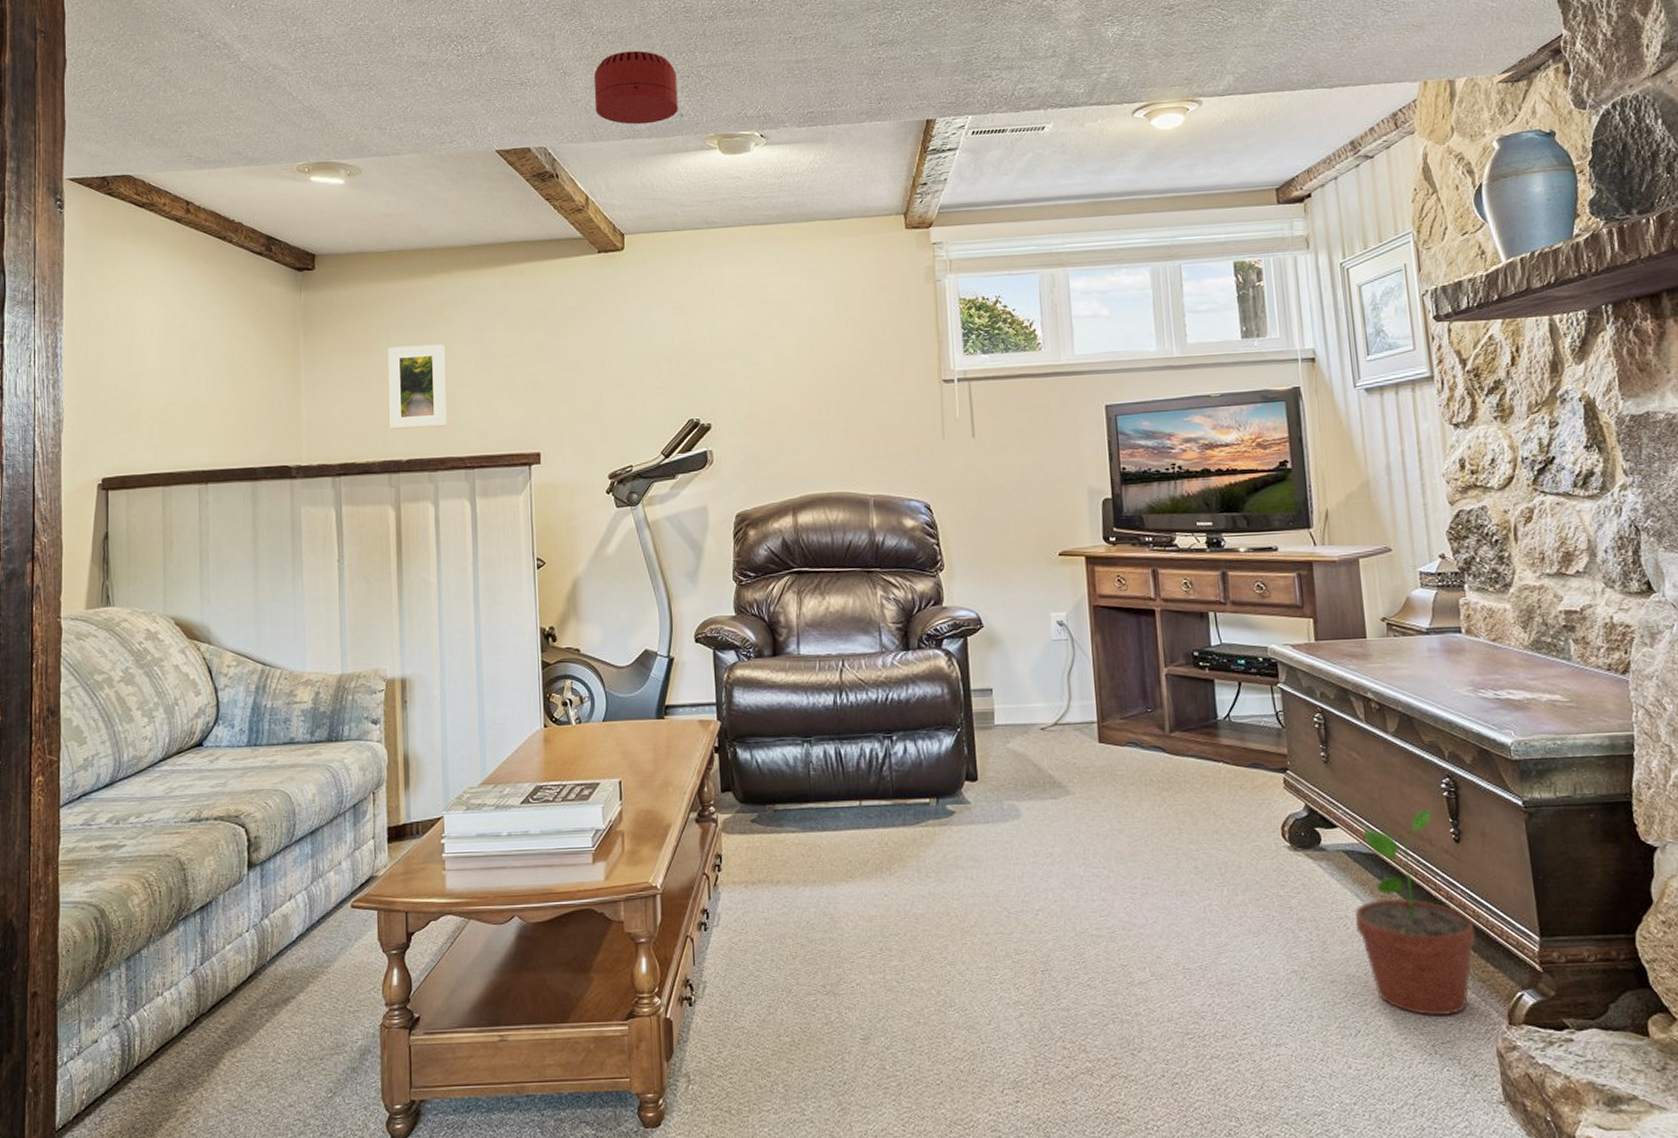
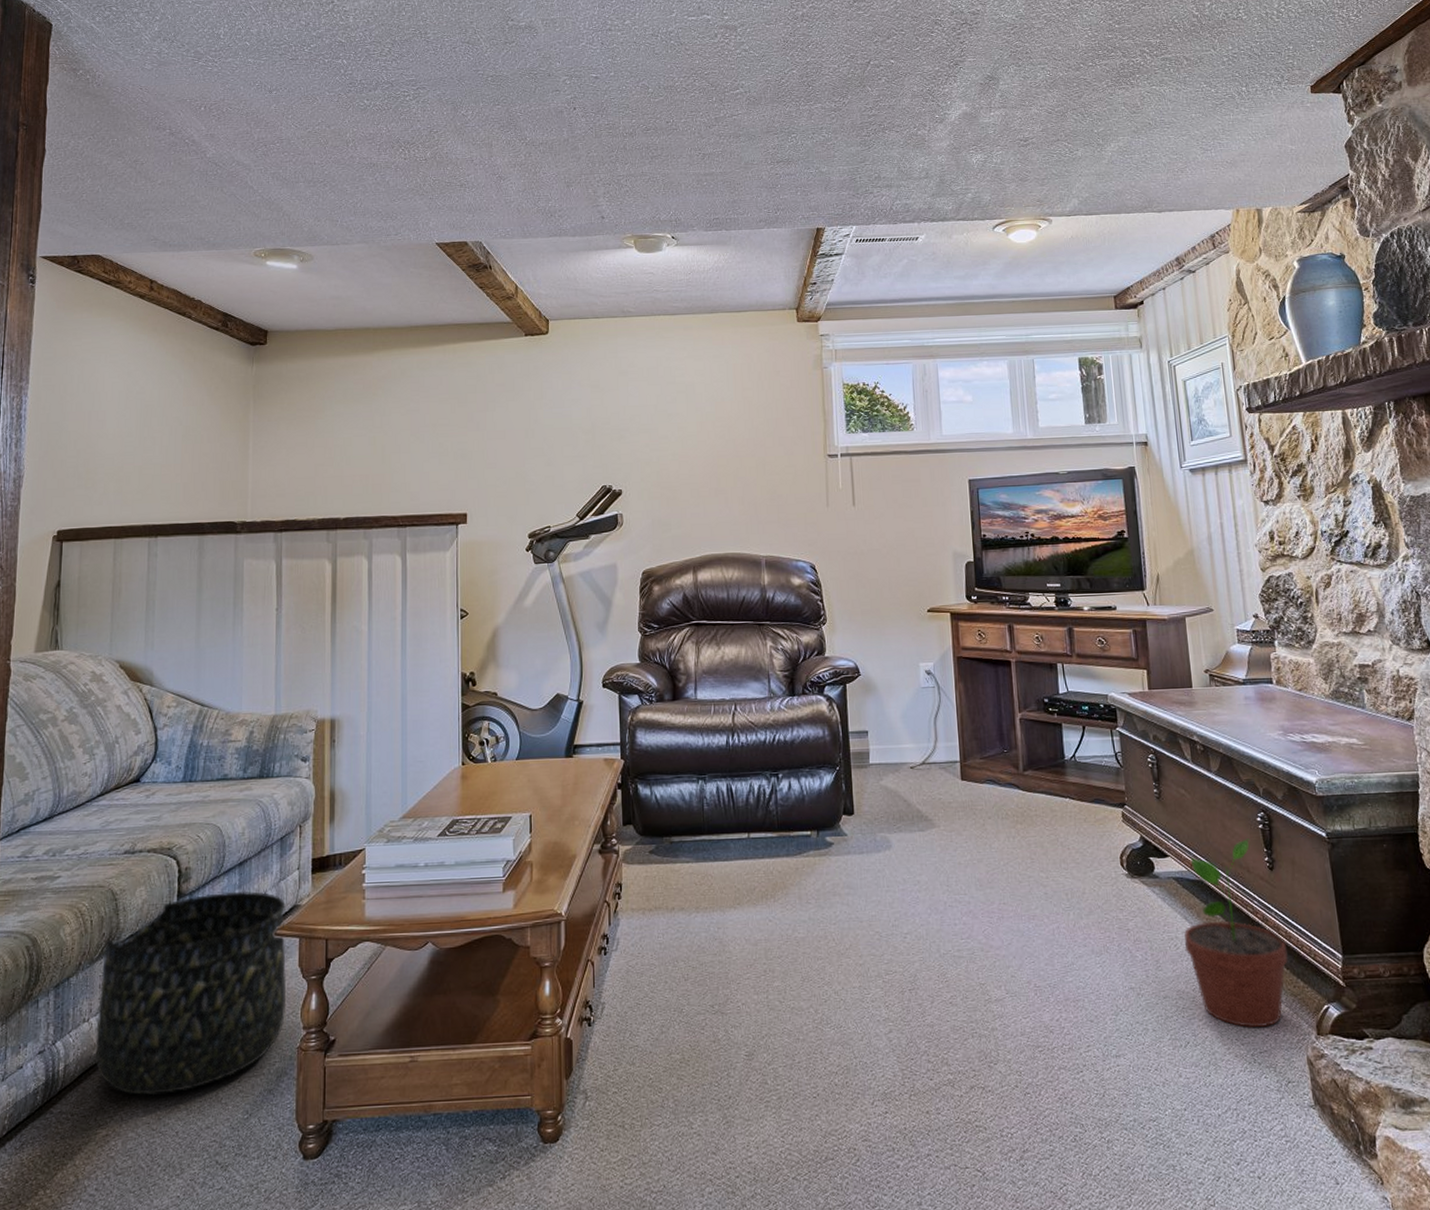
basket: none [170,861,367,1073] -> present [95,891,287,1096]
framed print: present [388,344,447,430] -> none [330,414,383,490]
smoke detector: present [593,50,678,125] -> none [526,160,600,225]

